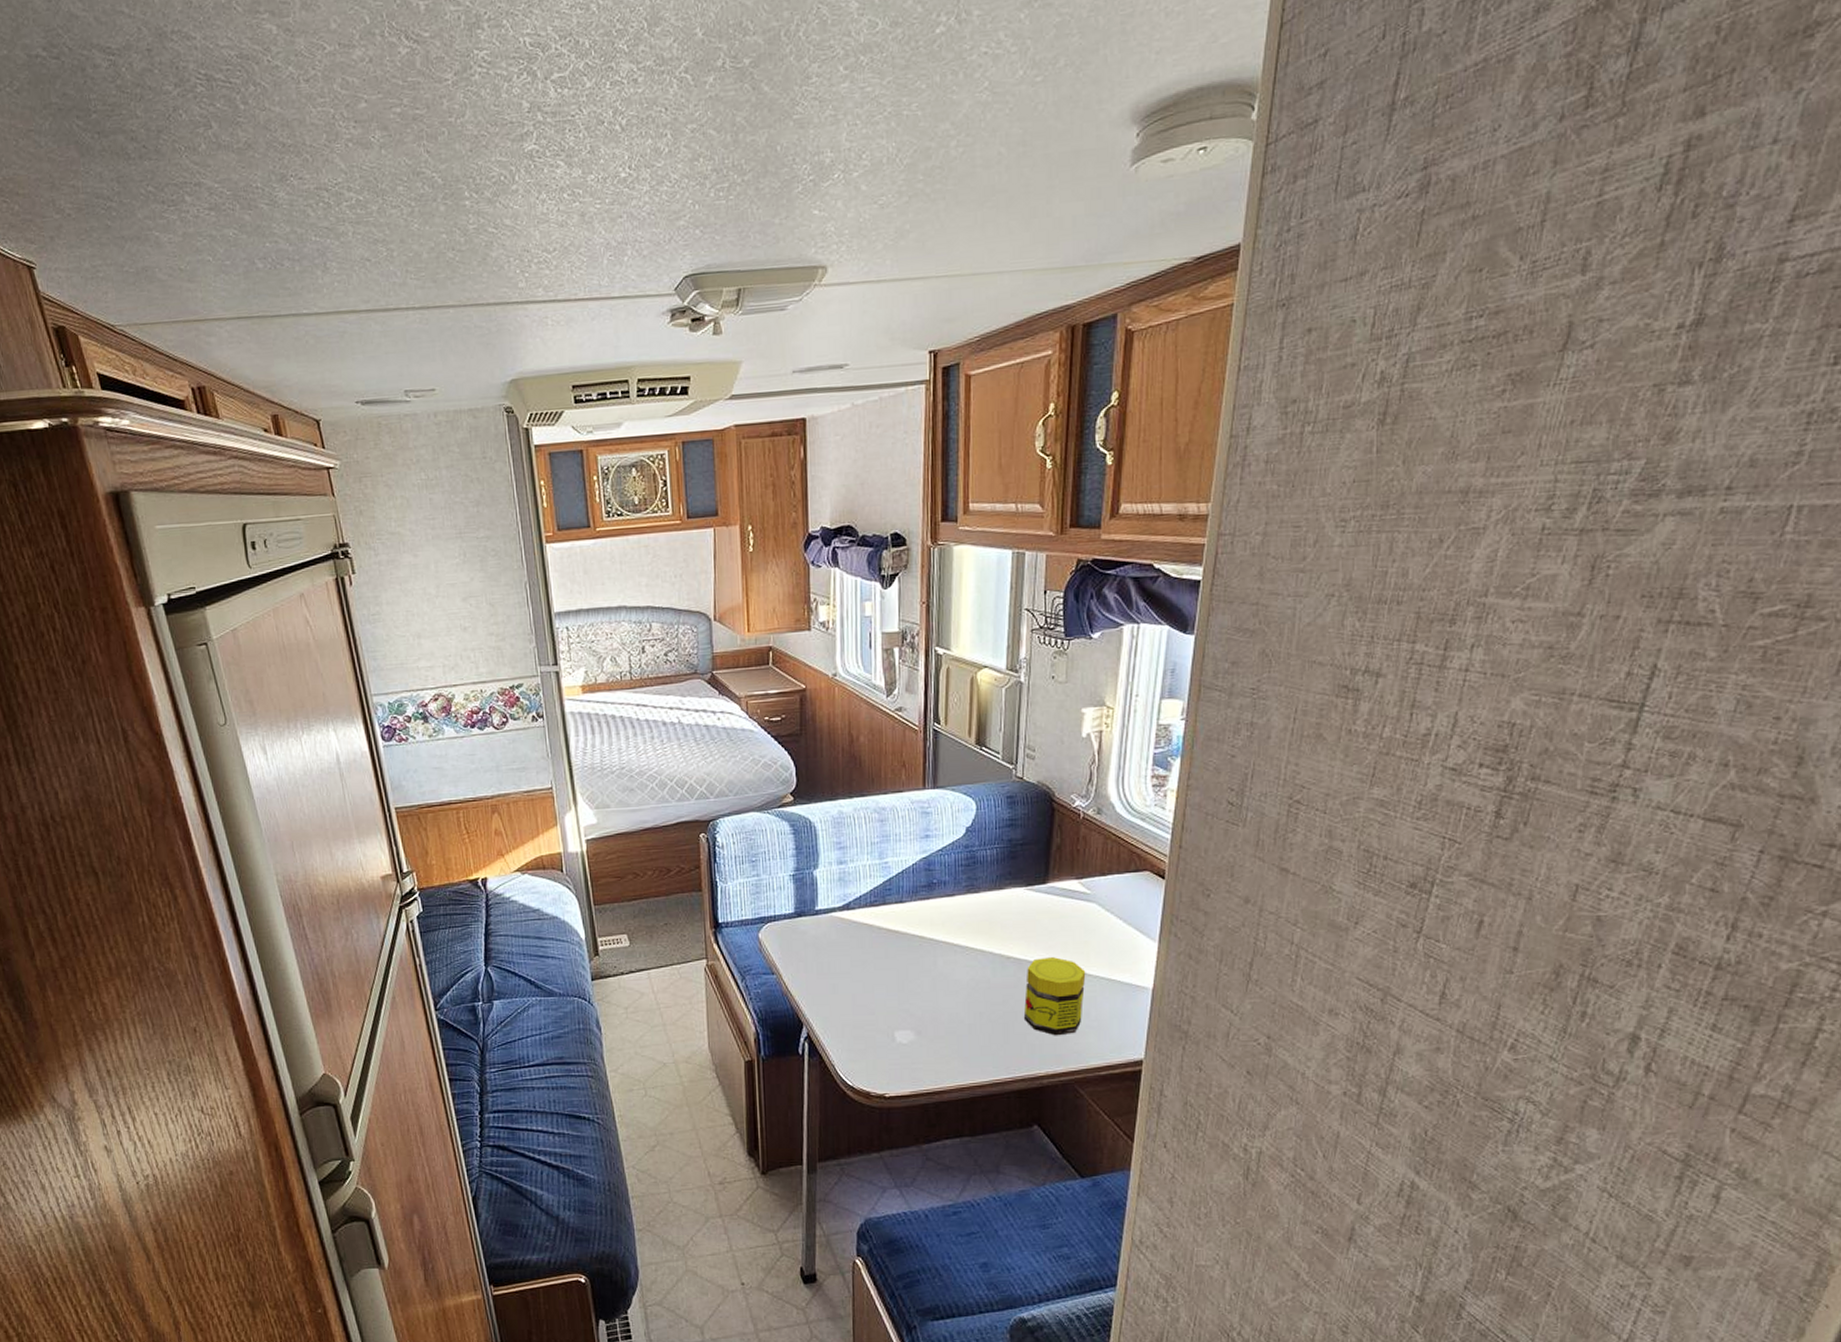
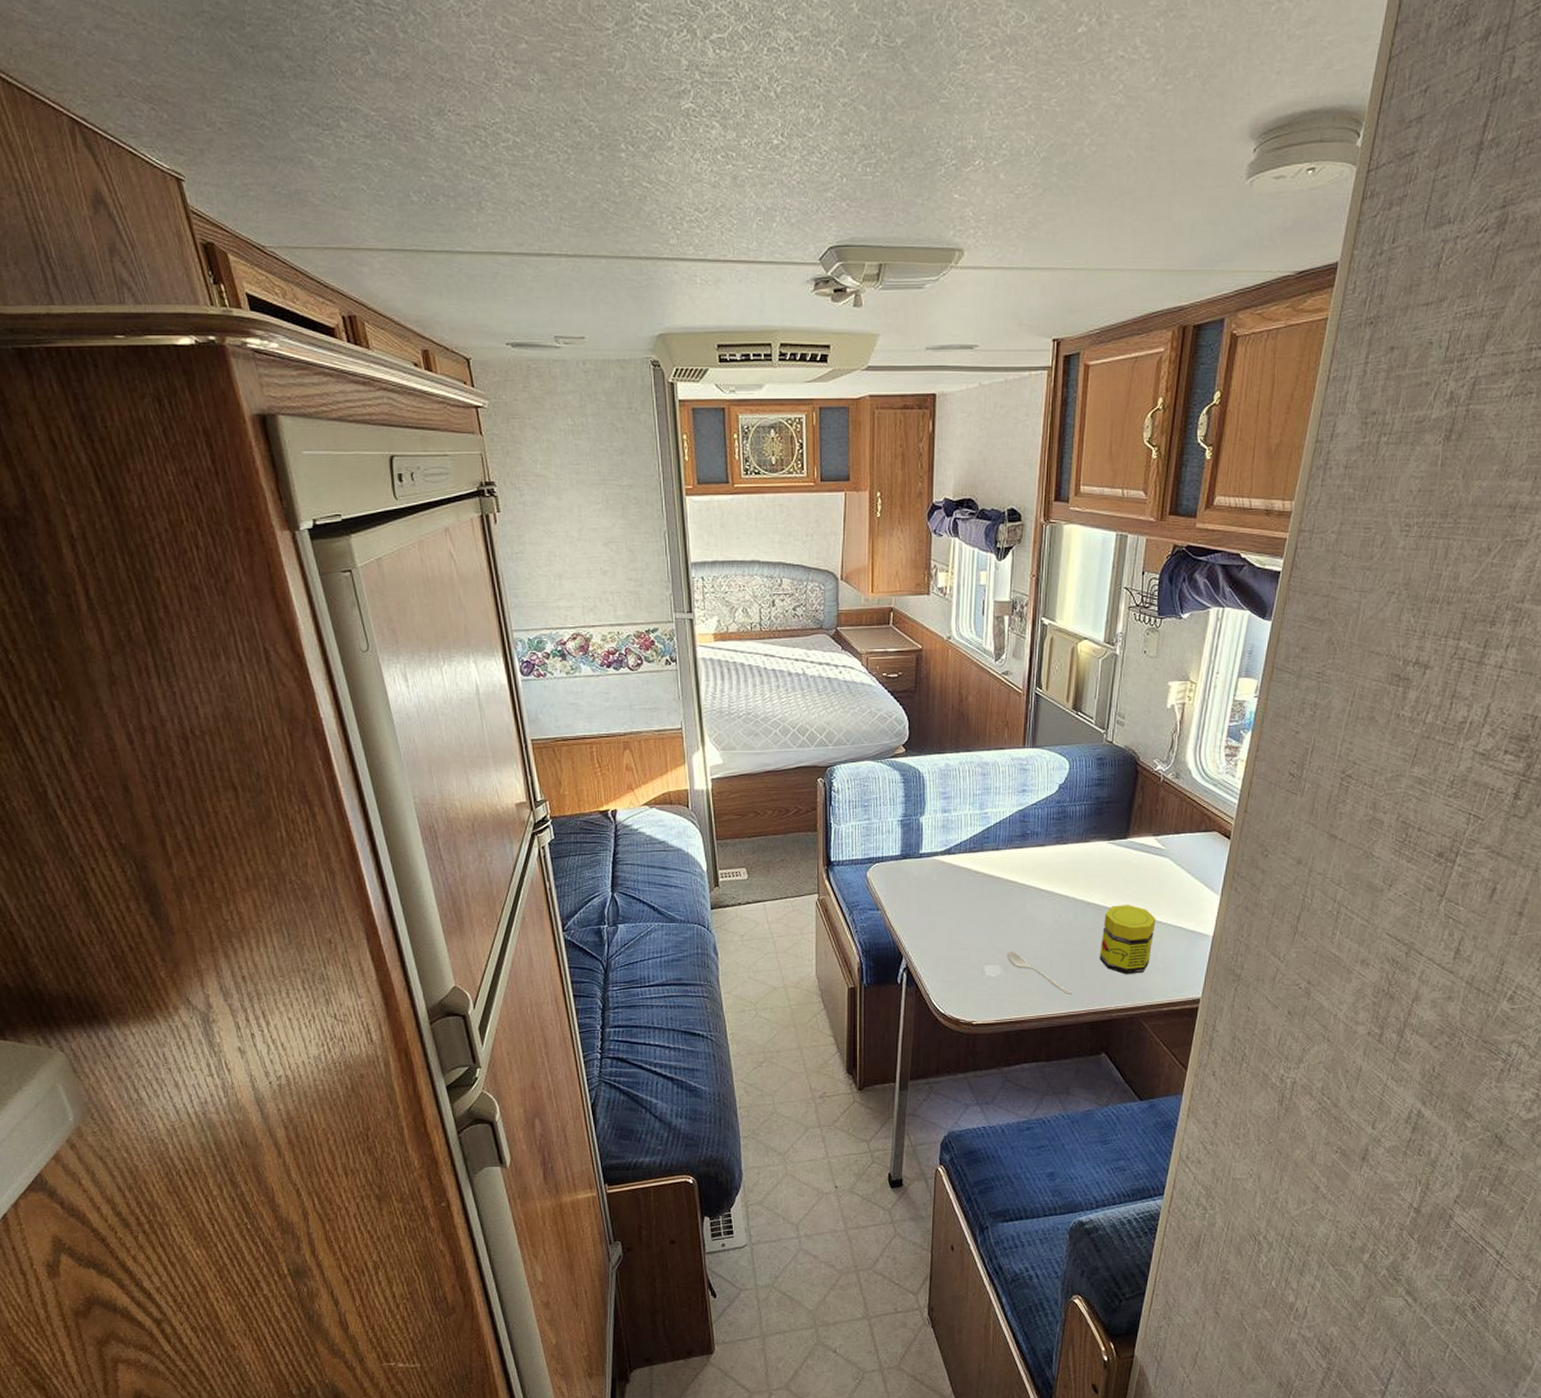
spoon: none [920,1014,995,1060] -> present [1008,951,1072,994]

